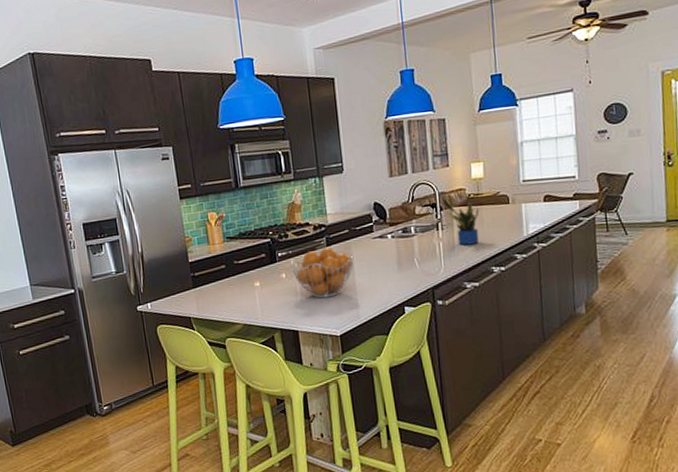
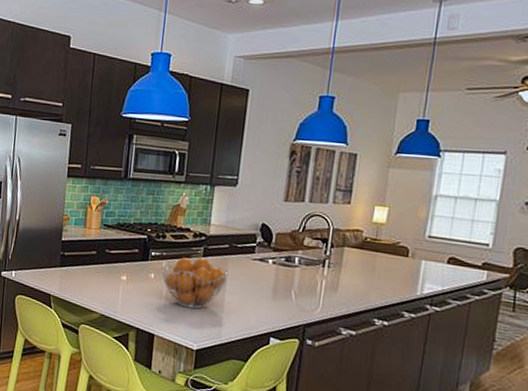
potted plant: present [441,197,480,246] -> none [334,233,374,291]

